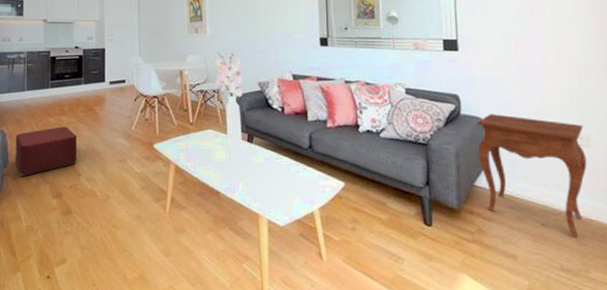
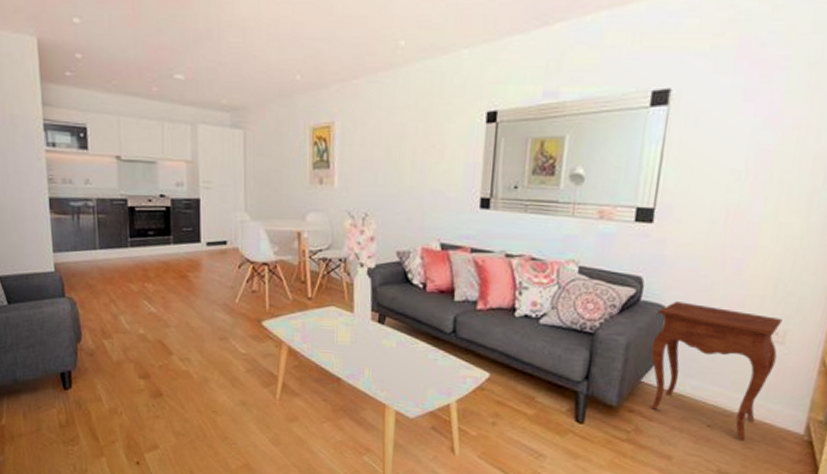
ottoman: present [16,127,77,176] -> none [89,296,167,352]

